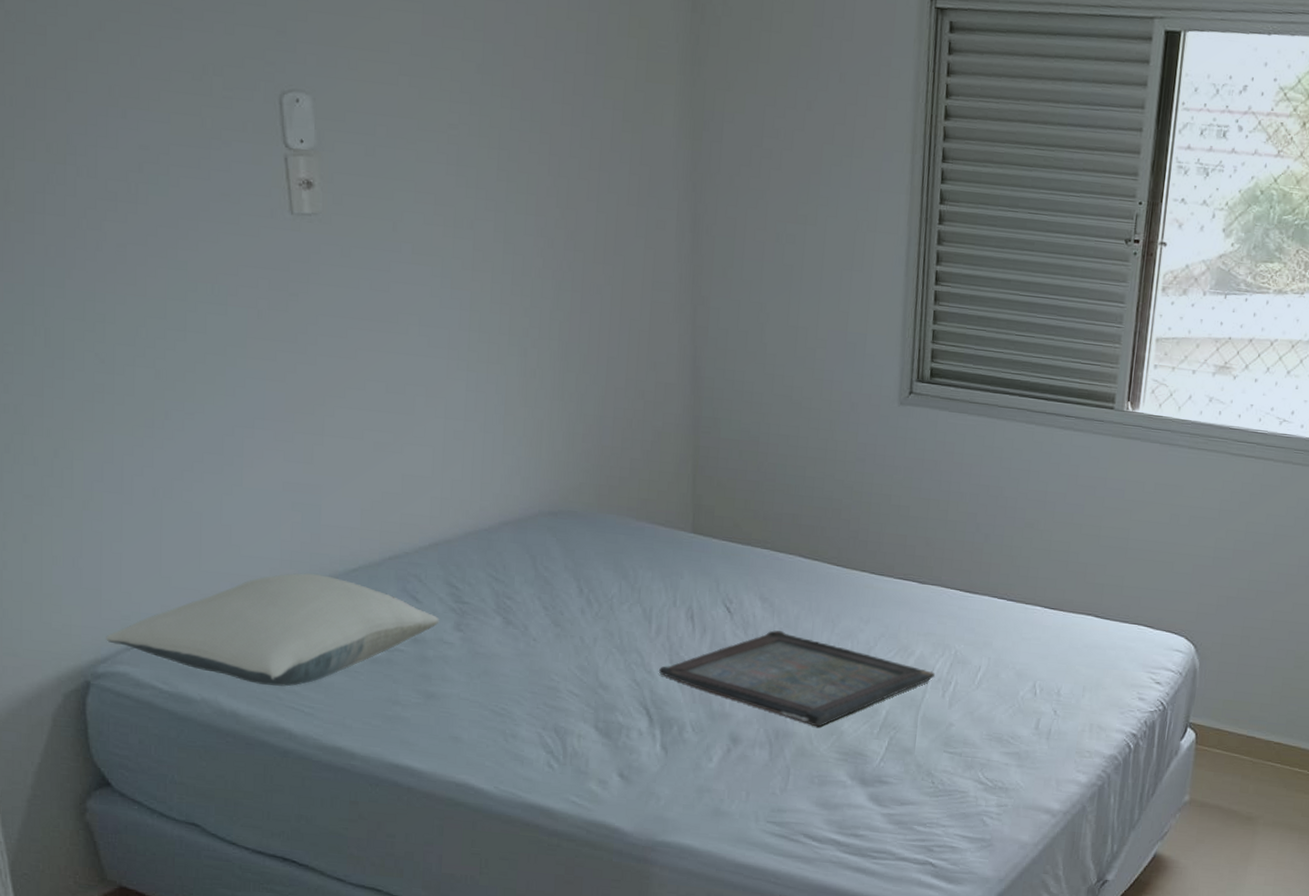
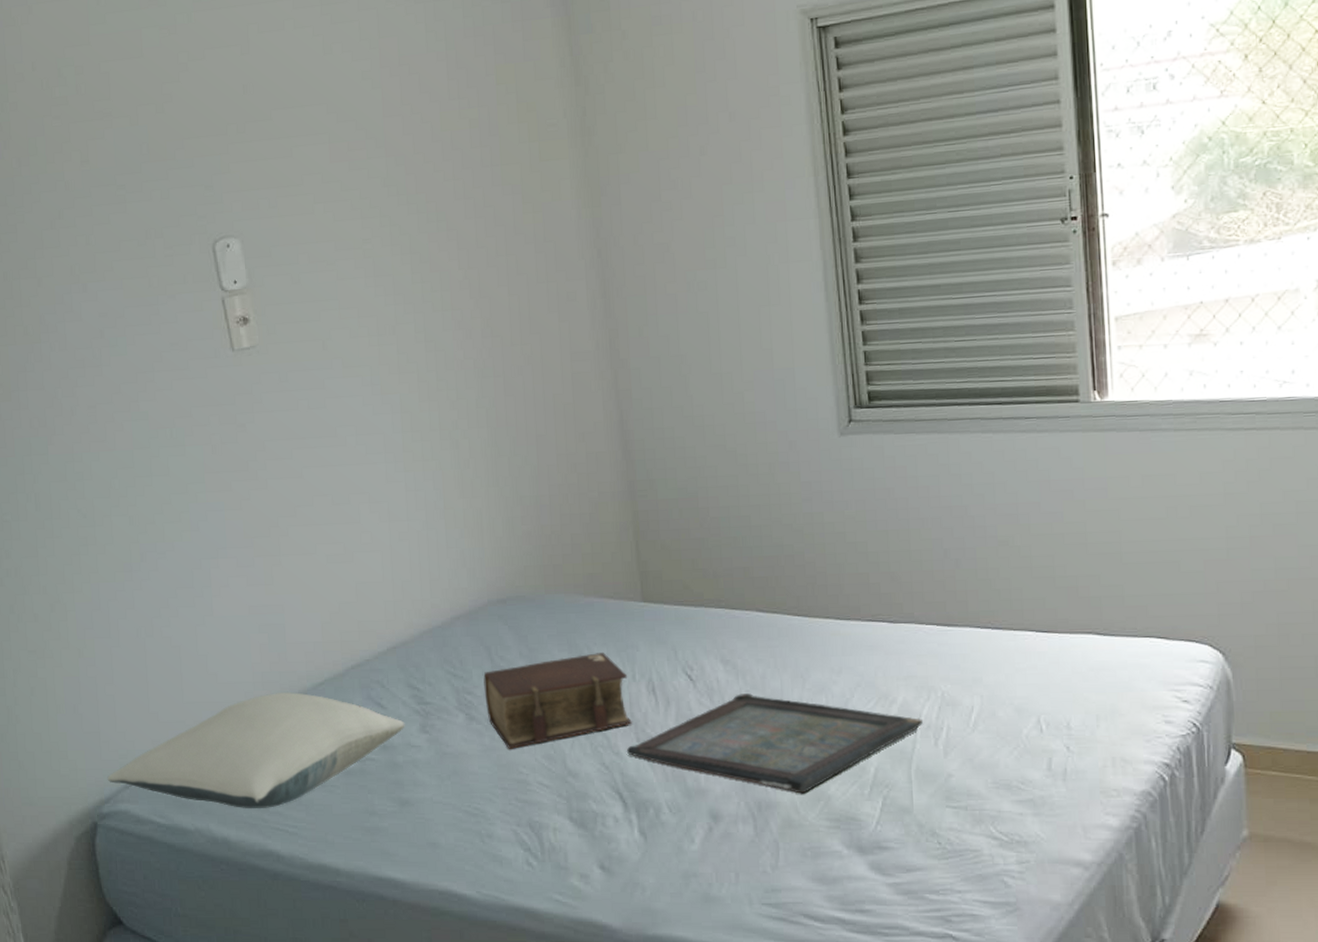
bible: none [524,575,669,657] -> present [483,653,633,749]

